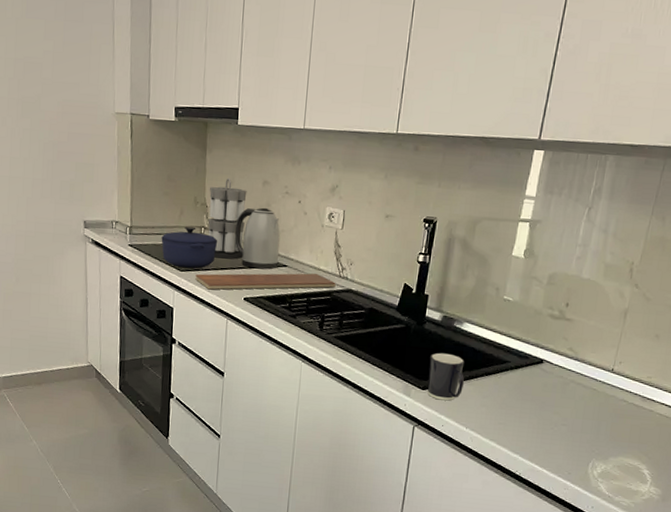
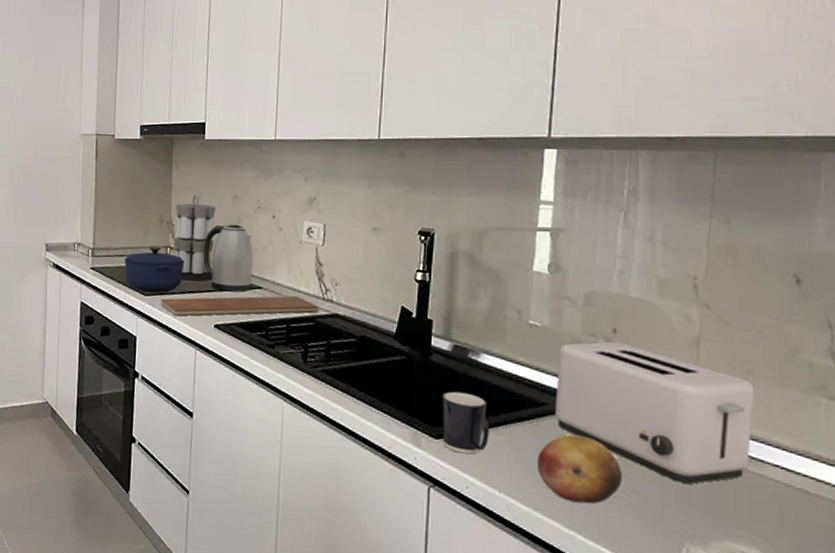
fruit: none [496,384,557,435] -> present [536,434,623,504]
toaster: none [515,313,659,418] -> present [556,341,755,484]

